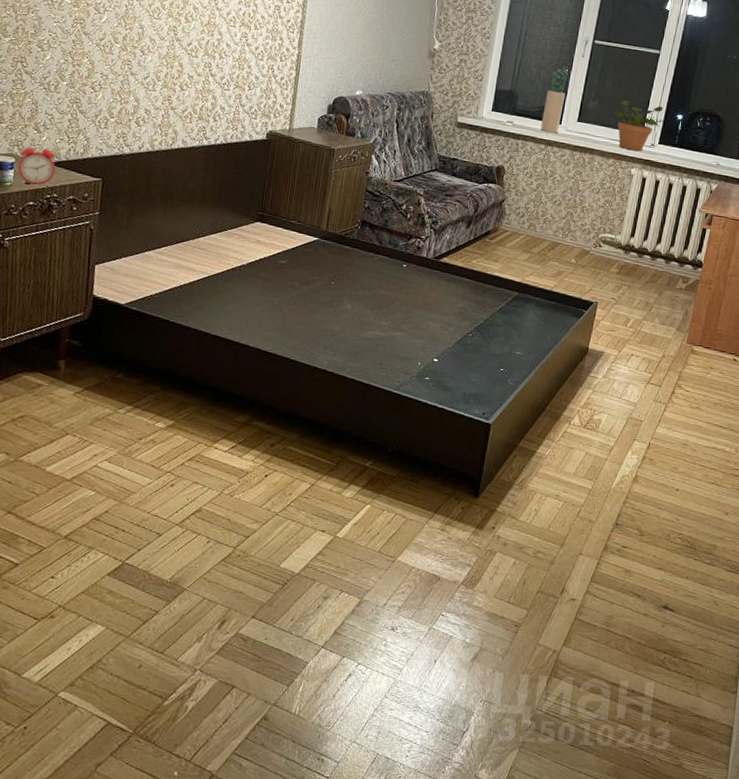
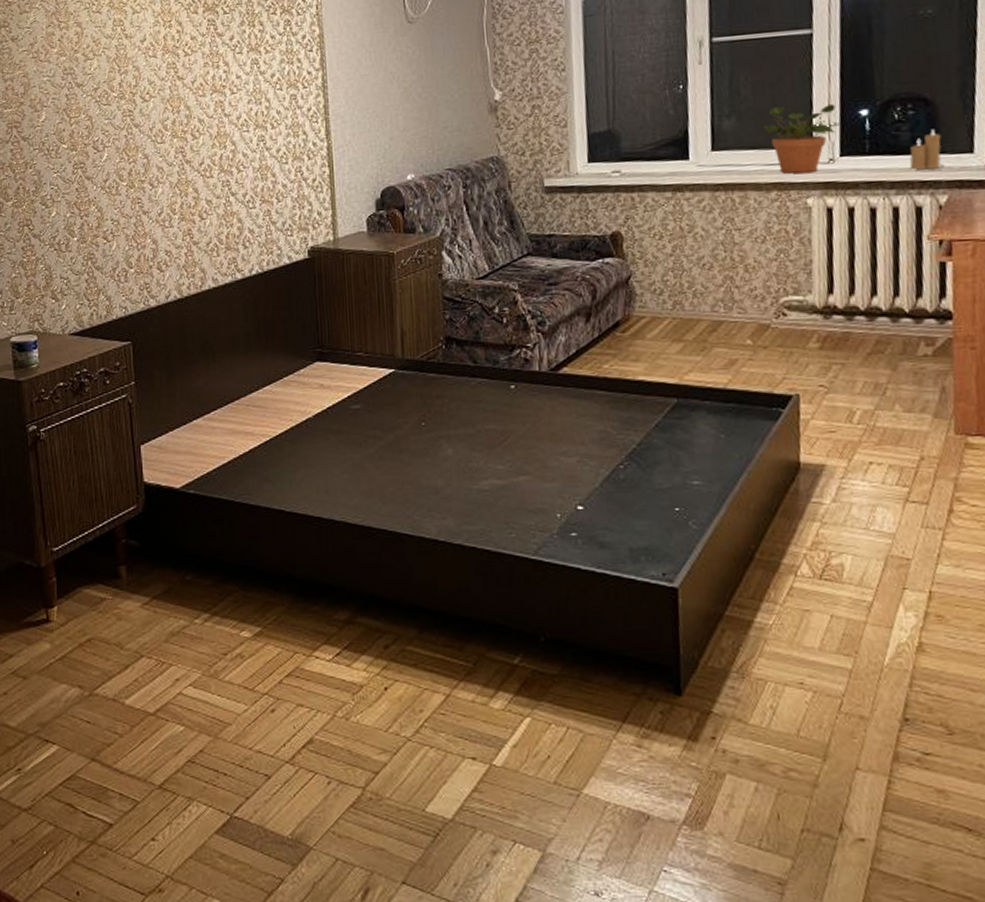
alarm clock: present [18,140,56,186] -> none [41,310,81,363]
vase: present [541,63,569,134] -> none [658,77,688,175]
candle: none [700,138,722,165] -> present [909,129,941,170]

